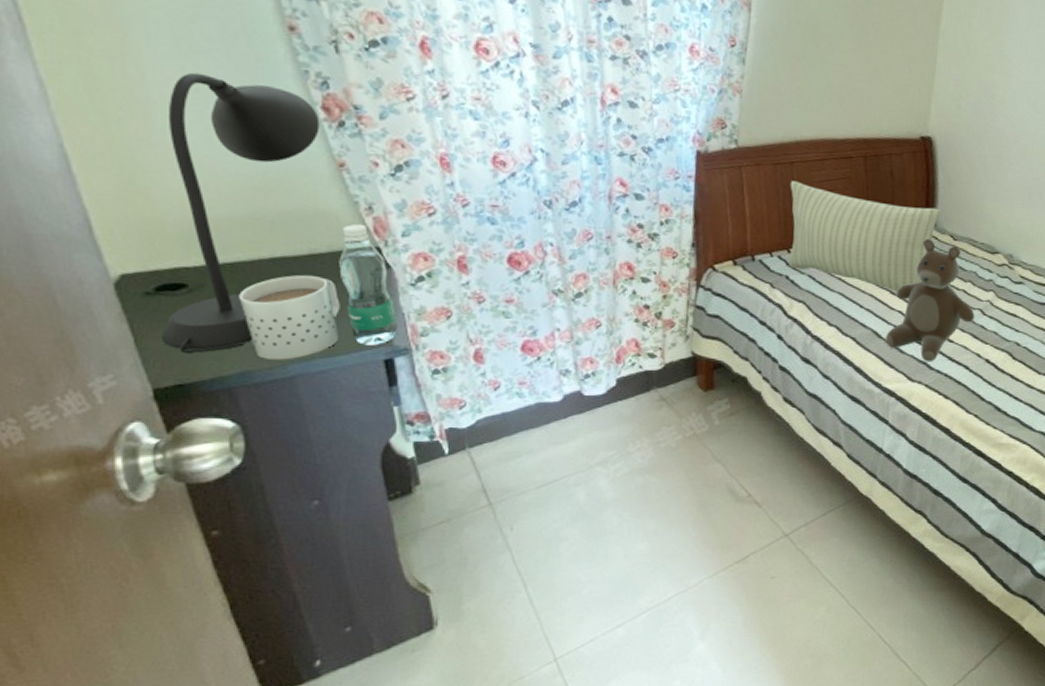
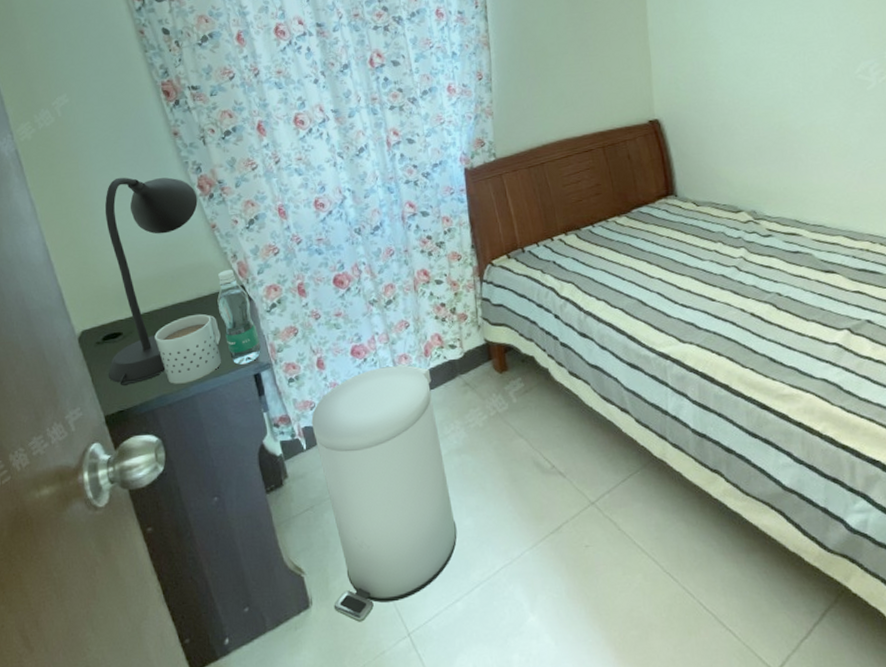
pedal bin: none [459,369,629,646] -> present [311,364,457,622]
pillow: present [788,181,940,292] -> none [543,178,680,261]
bear: present [885,238,975,362] -> none [651,209,732,323]

